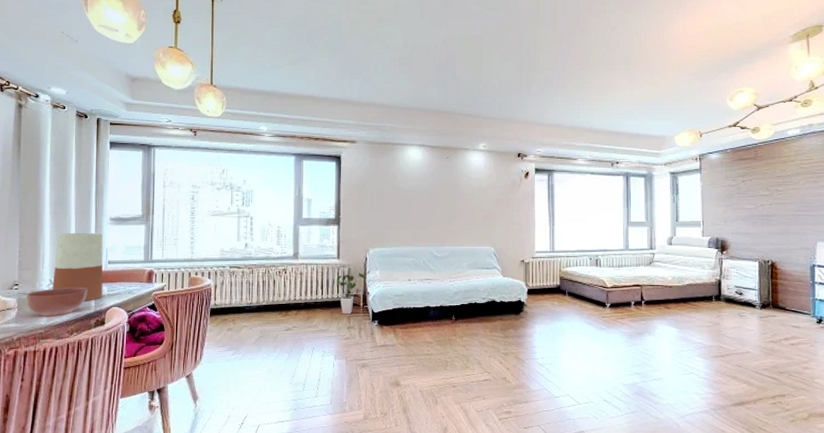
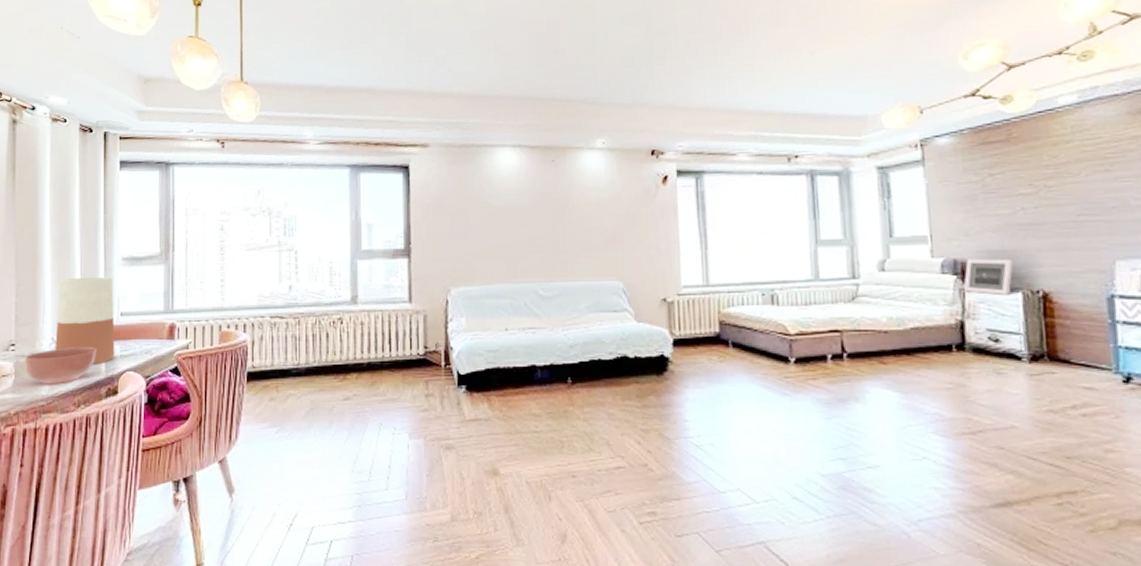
house plant: present [336,273,365,315] -> none [408,321,447,378]
picture frame: none [721,238,754,263] -> present [963,258,1014,295]

